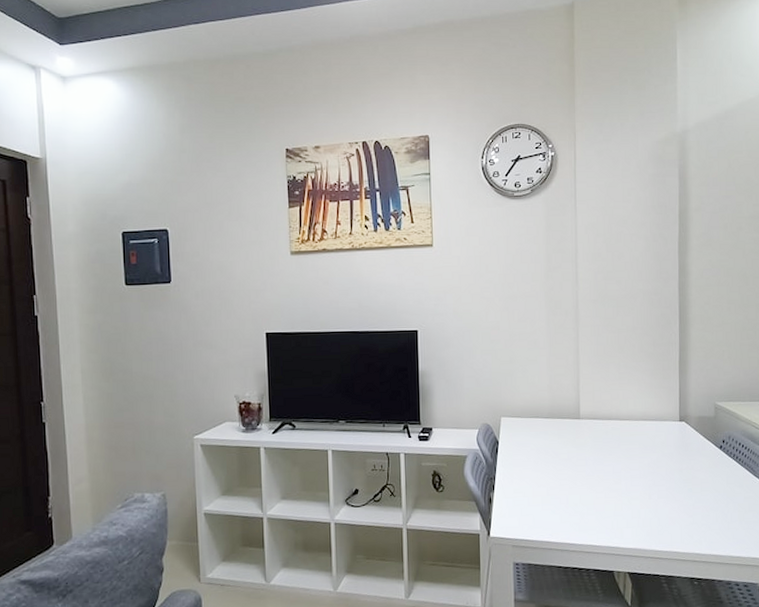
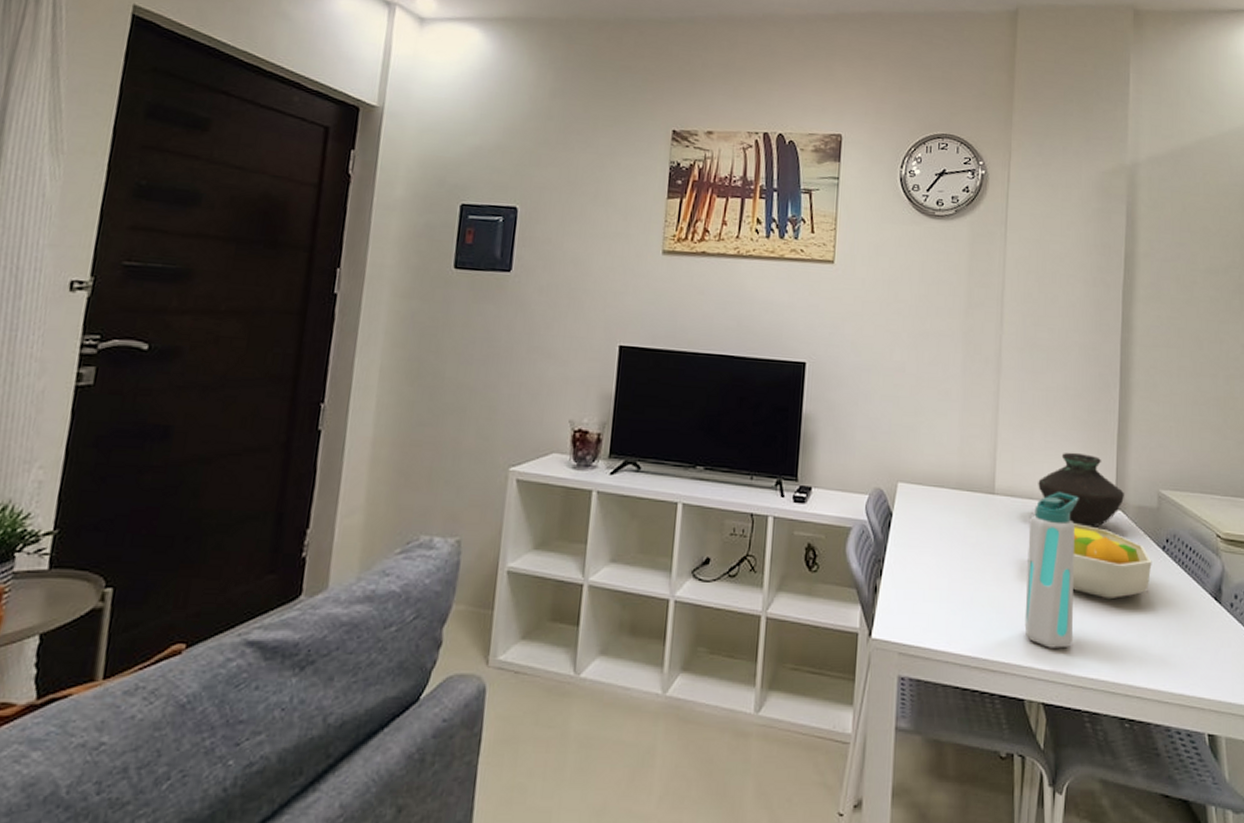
water bottle: none [609,412,650,532] -> present [1024,492,1079,649]
vase: none [615,379,687,437] -> present [1038,452,1124,528]
fruit bowl: none [646,435,712,491] -> present [1072,524,1152,600]

